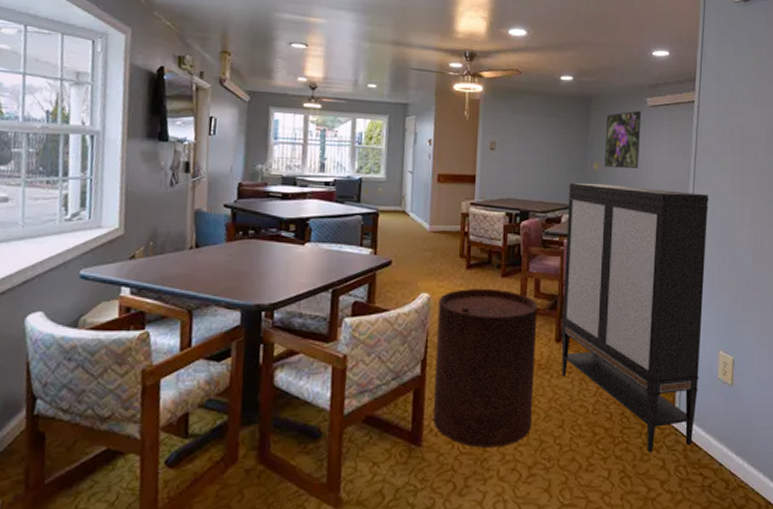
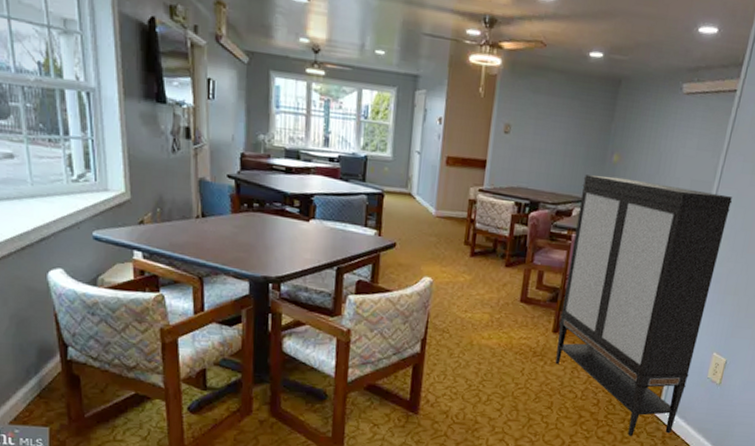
trash can: present [432,288,538,448] -> none [429,275,539,421]
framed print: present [605,110,641,169] -> none [625,97,674,163]

